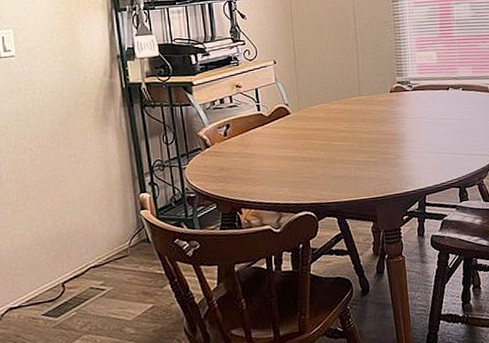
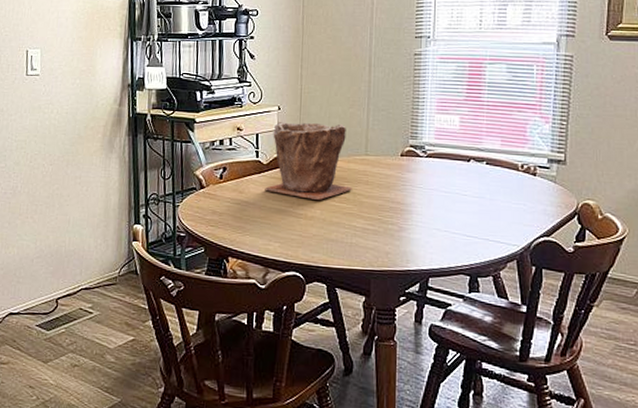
plant pot: none [269,70,351,143] -> present [265,121,352,200]

